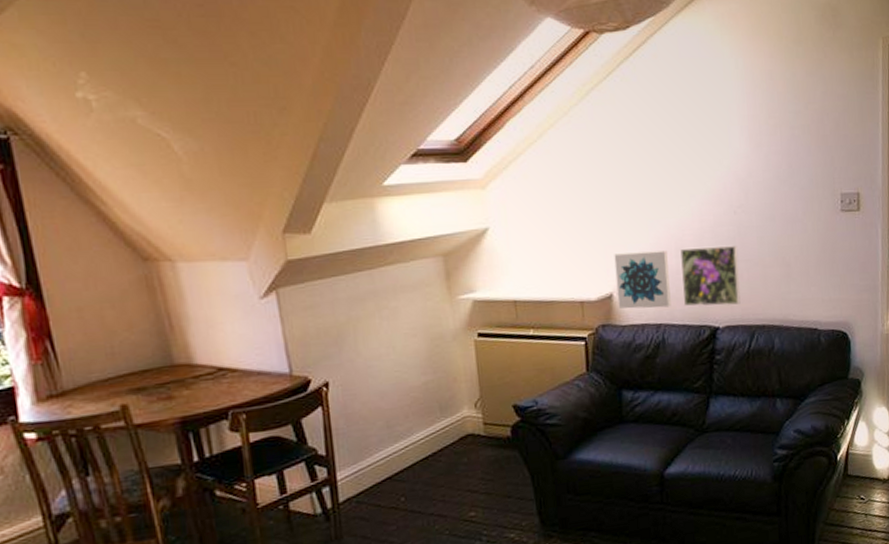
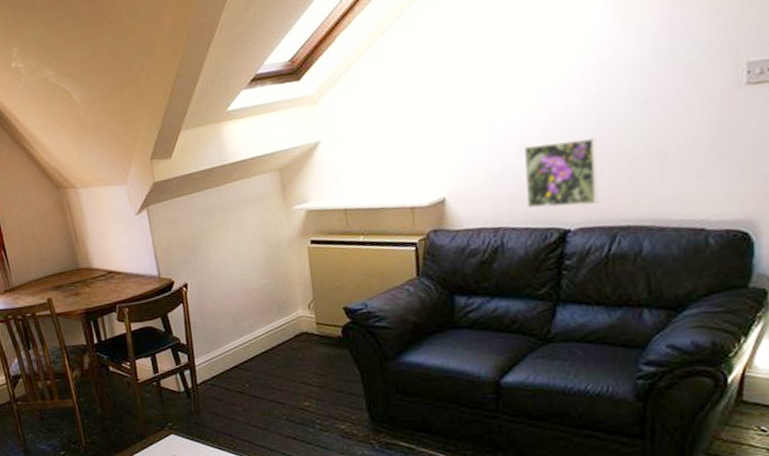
wall art: present [614,250,671,309] -> none [447,149,512,213]

